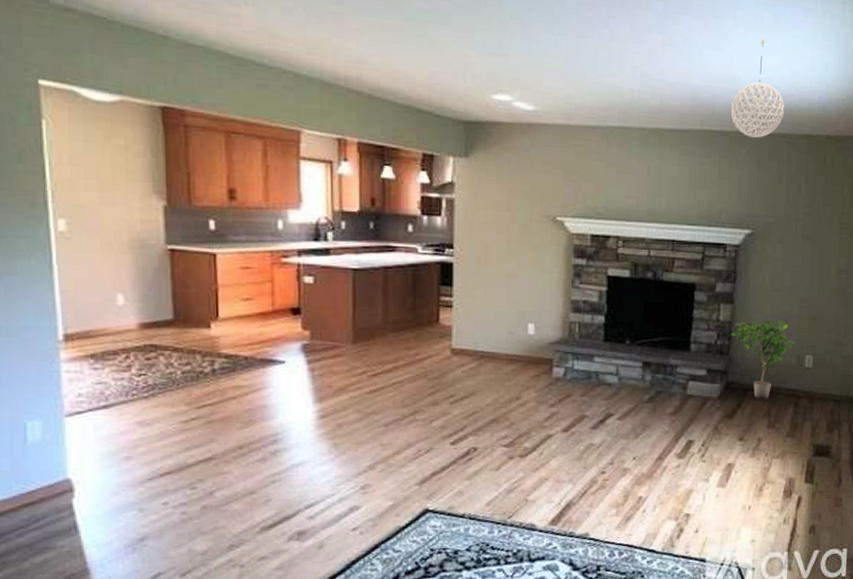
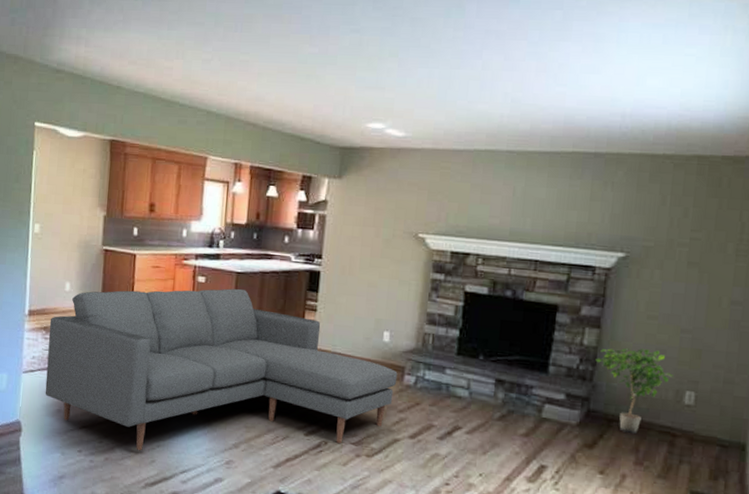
sofa: none [99,287,546,491] -> present [45,288,398,451]
pendant light: present [730,38,784,139] -> none [607,59,672,160]

